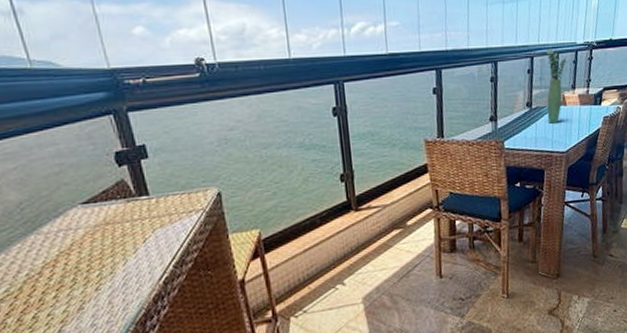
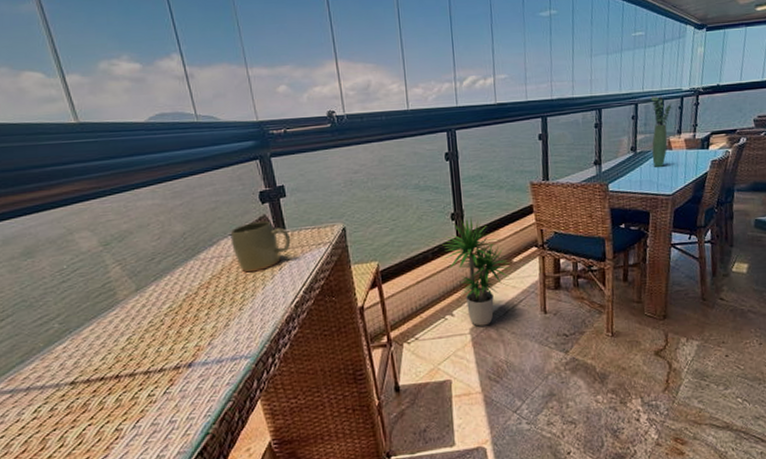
mug: none [80,186,157,247] -> present [230,220,291,273]
potted plant: none [331,178,405,295] -> present [442,217,511,326]

